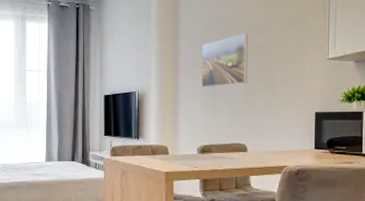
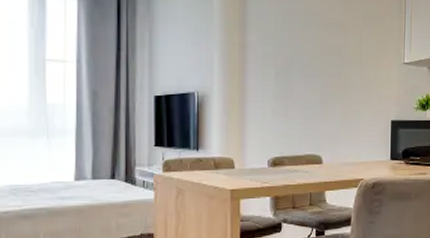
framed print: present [201,33,248,87] -> none [272,30,324,90]

